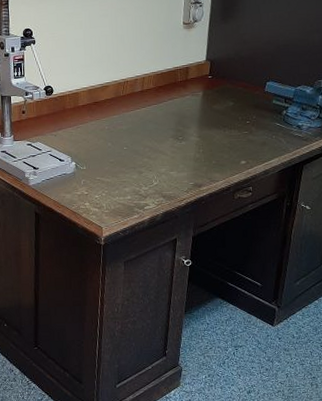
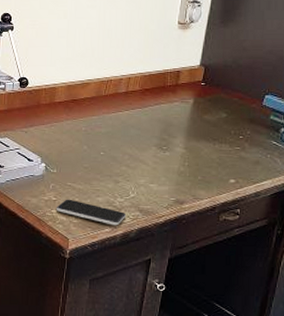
smartphone: none [88,192,152,212] -> present [56,199,127,226]

